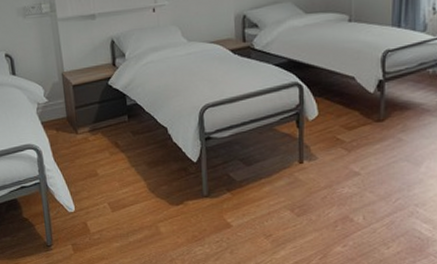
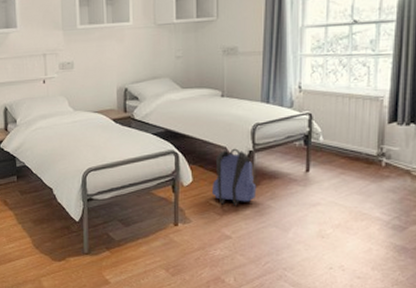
backpack: none [338,78,387,140] -> present [211,148,257,206]

